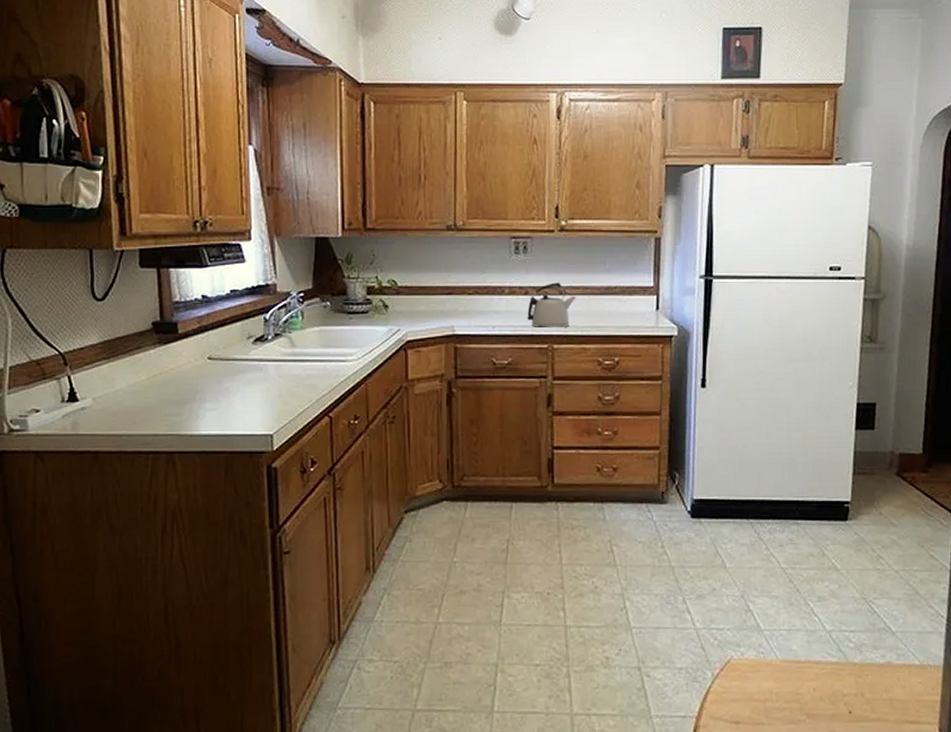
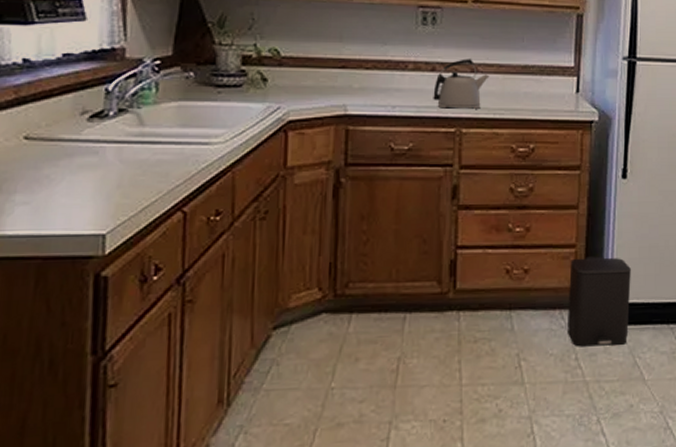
pedal bin: none [653,457,712,537] -> present [568,256,631,347]

